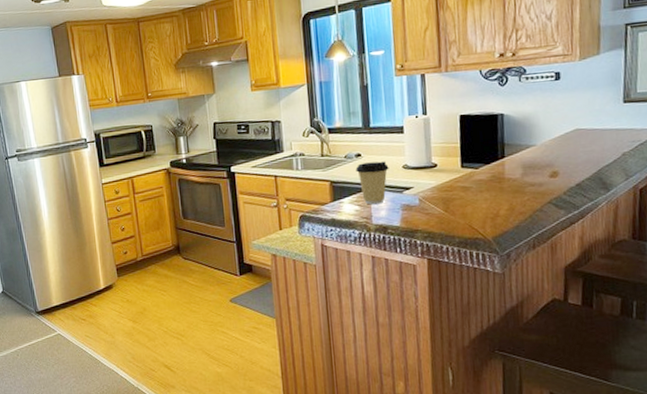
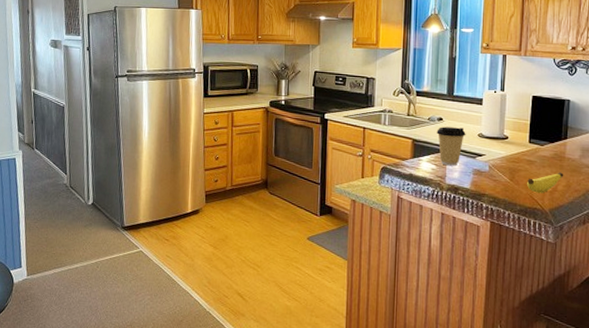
banana: none [463,195,506,222] -> present [526,172,564,193]

